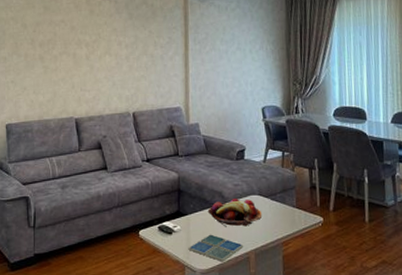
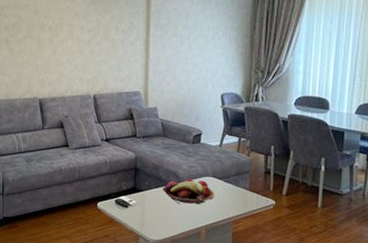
drink coaster: present [188,234,243,262] -> none [142,209,195,235]

